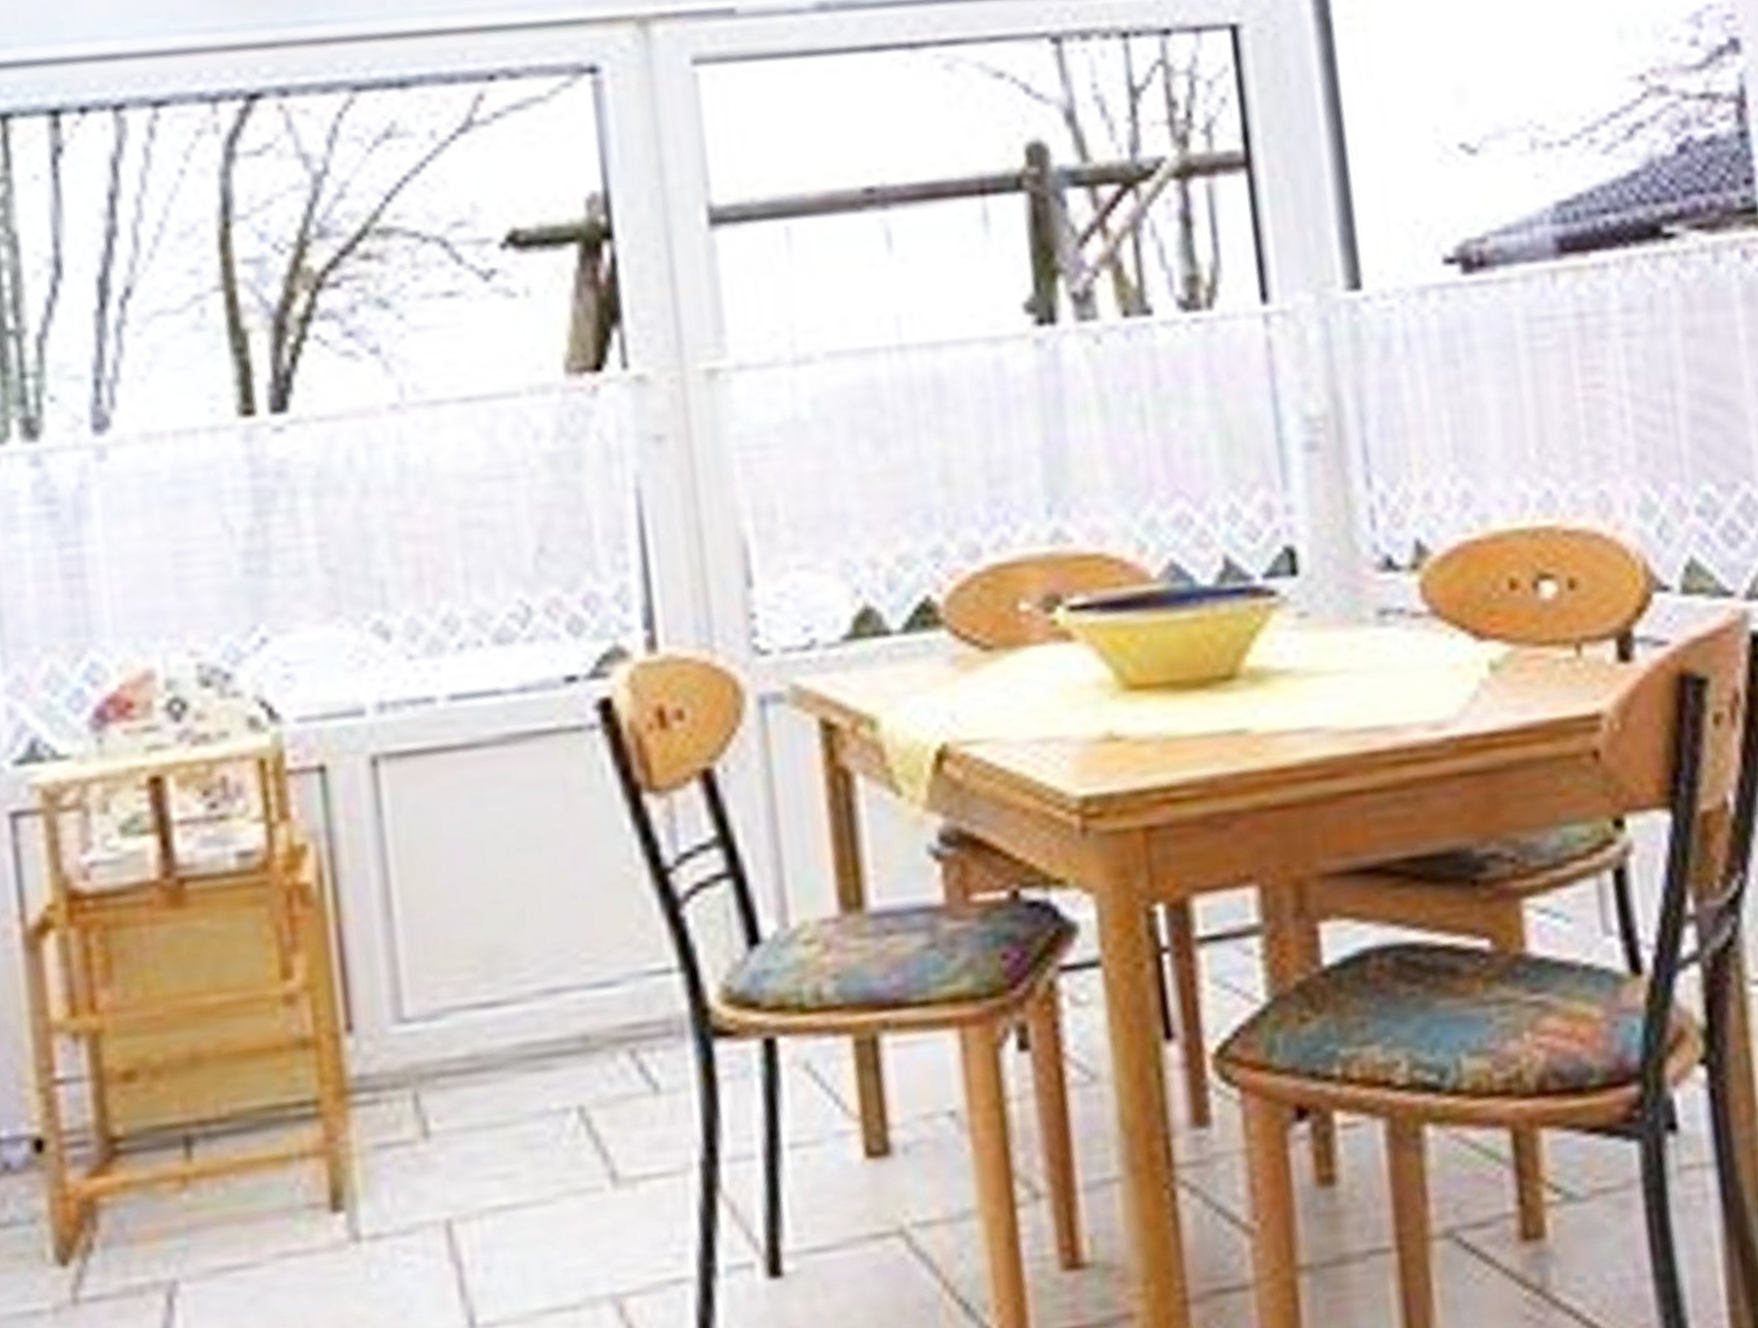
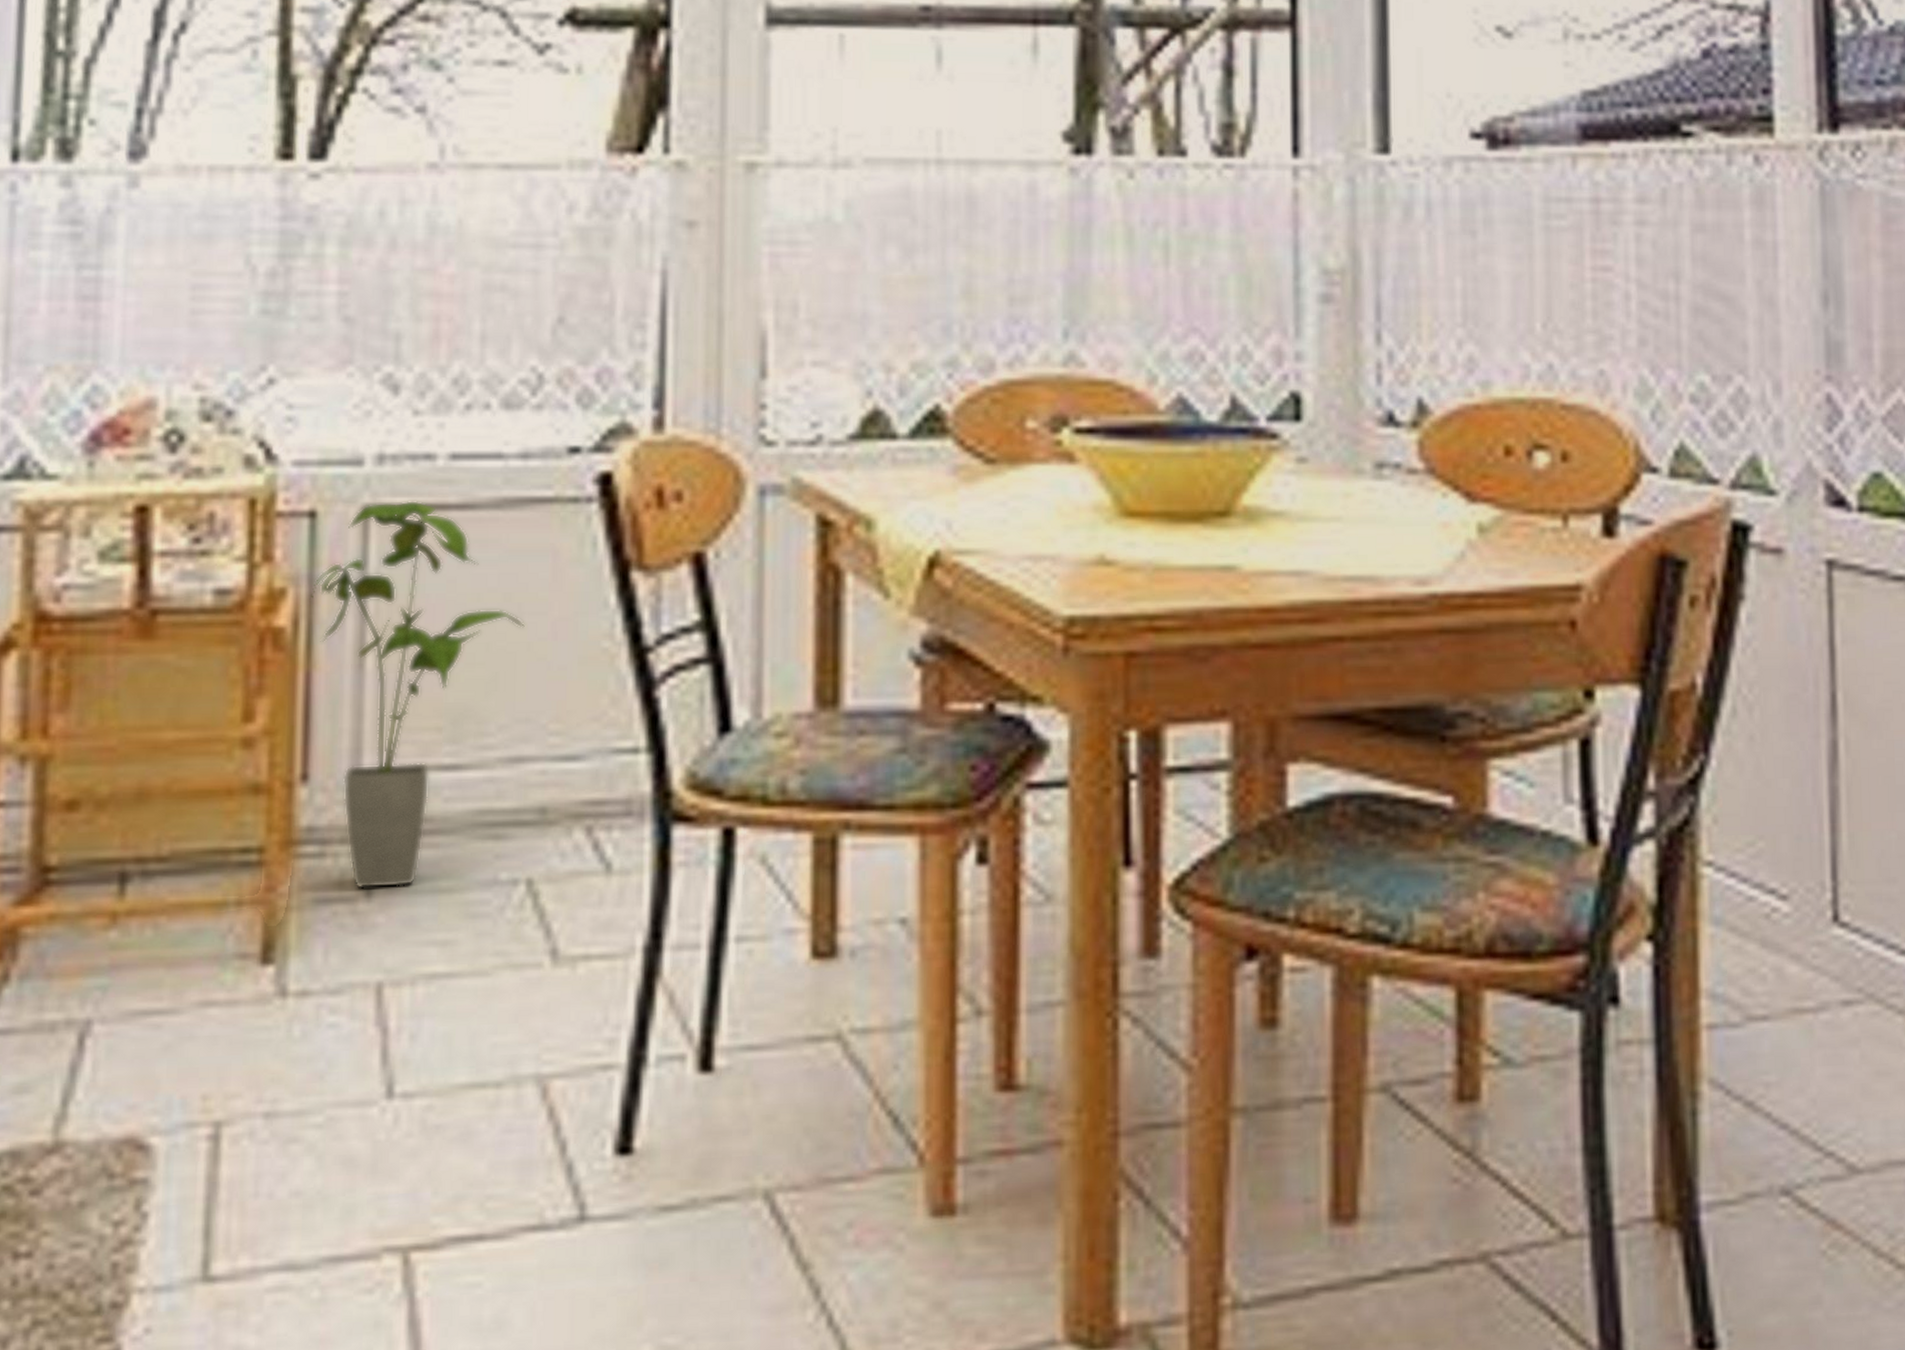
house plant: none [331,744,544,1131] -> present [311,500,525,889]

